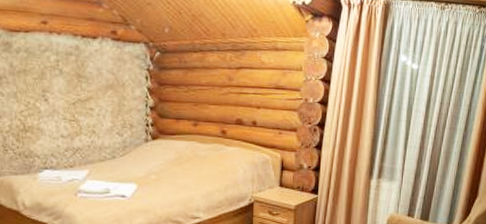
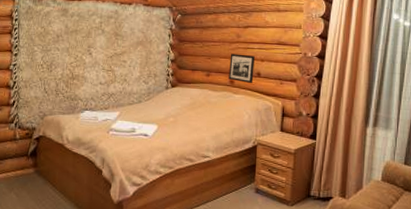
picture frame: none [220,99,250,135] -> present [229,53,255,84]

